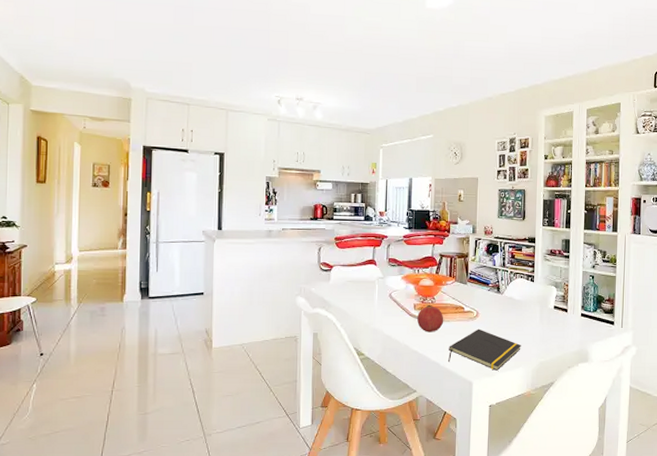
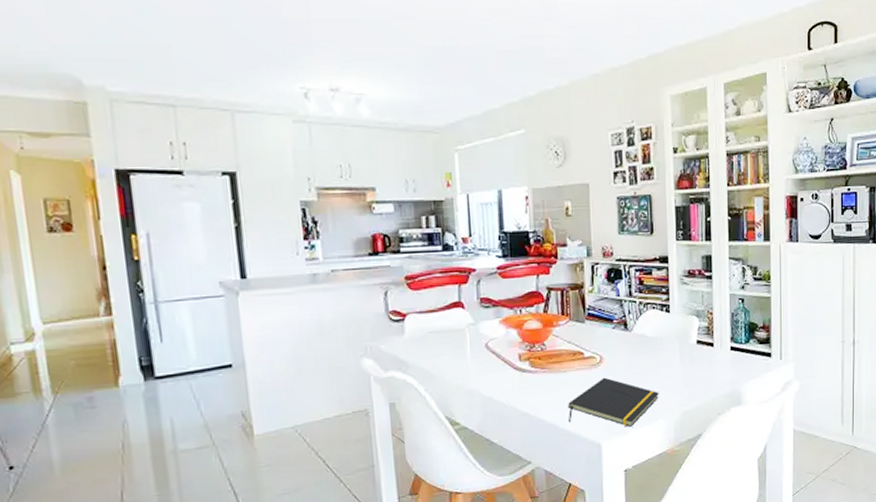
fruit: present [417,305,444,333] -> none [524,353,559,388]

